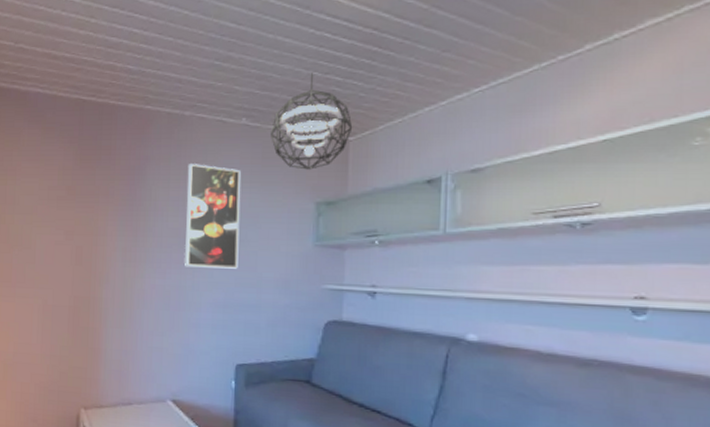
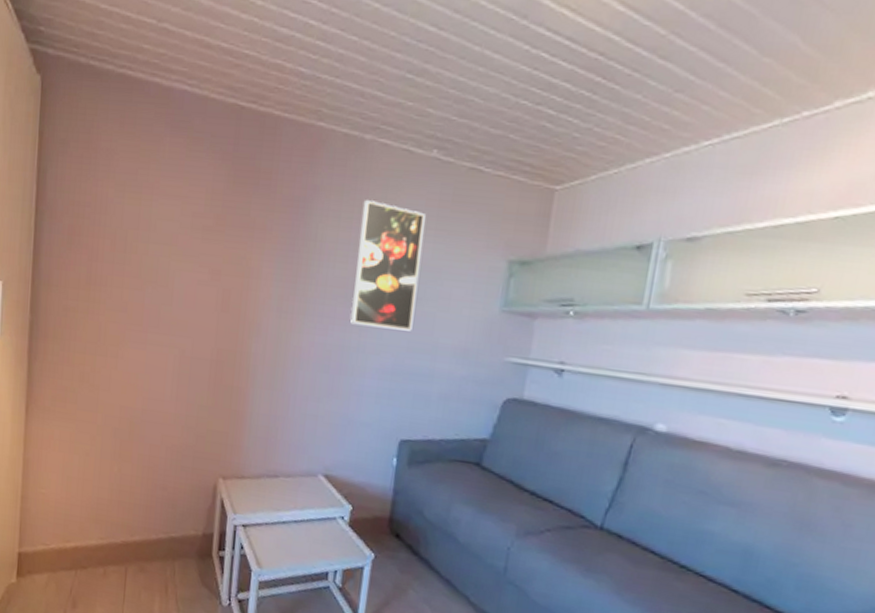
pendant light: present [271,73,353,170] -> none [464,101,561,221]

